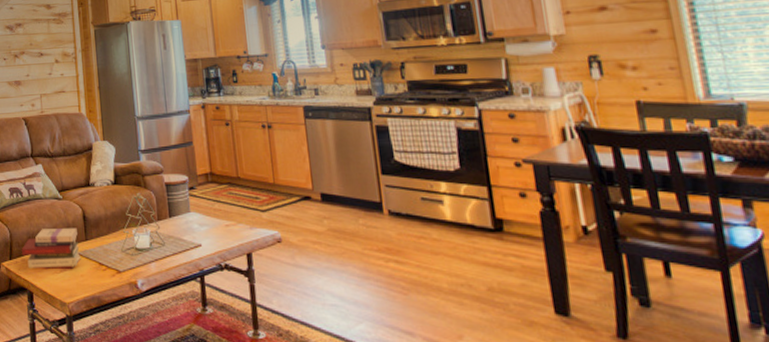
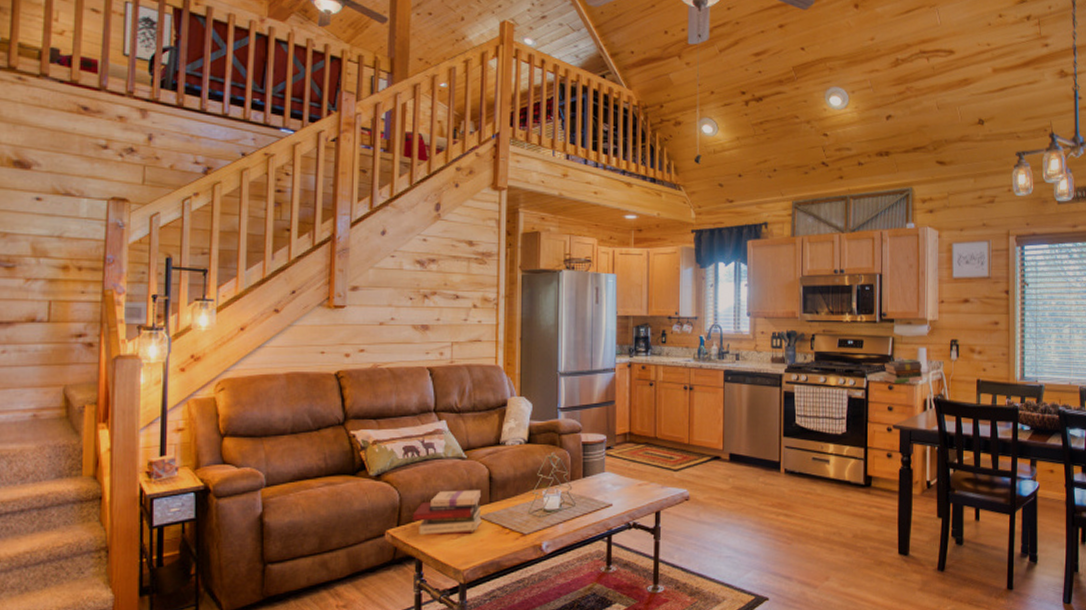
books: none [498,81,556,112] -> present [882,359,923,384]

